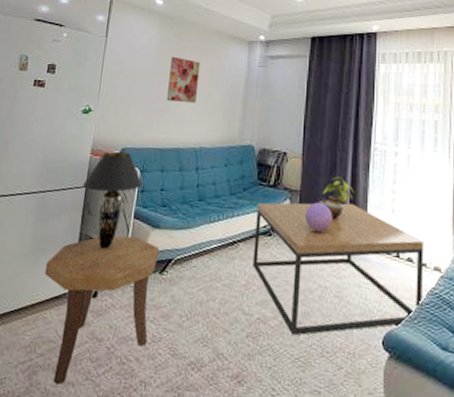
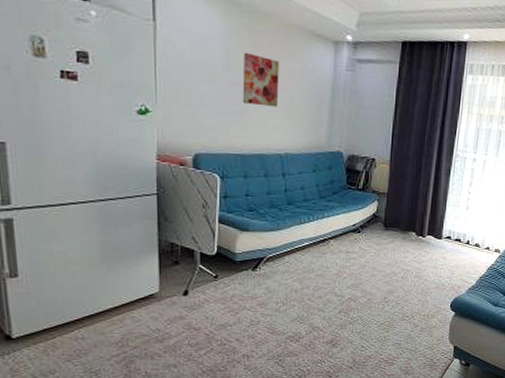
side table: present [44,235,159,384] -> none [123,240,249,367]
table lamp: present [82,152,143,249] -> none [152,157,225,253]
coffee table: present [252,202,424,336] -> none [343,203,489,308]
decorative sphere: present [304,202,333,232] -> none [391,202,416,227]
potted plant: present [318,176,354,219] -> none [404,180,436,216]

